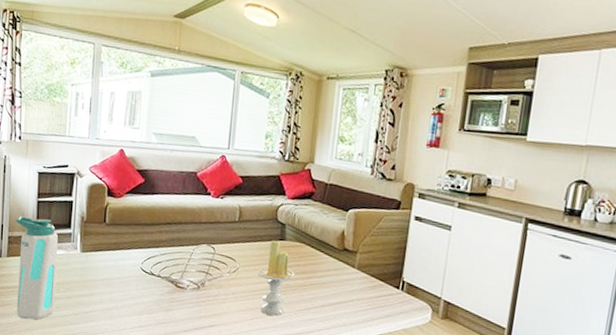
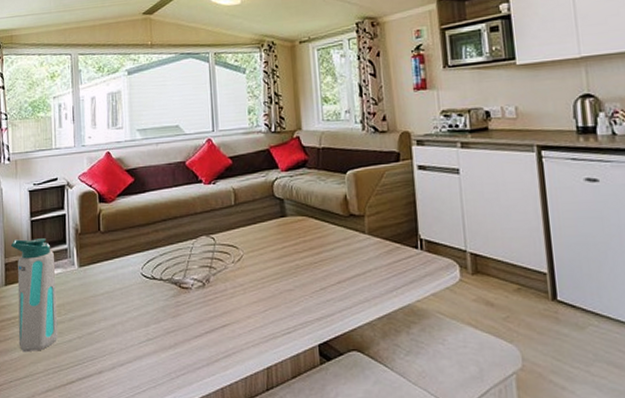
candle: present [257,241,295,316] -> none [263,219,303,303]

